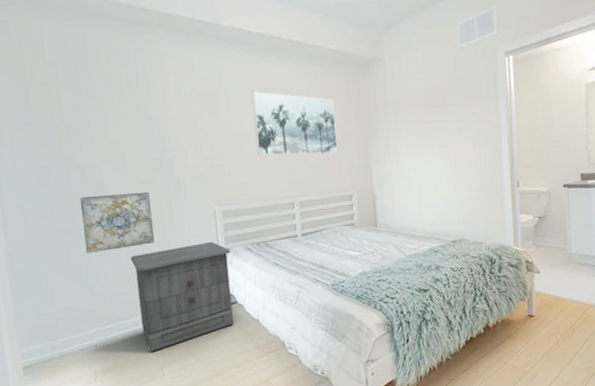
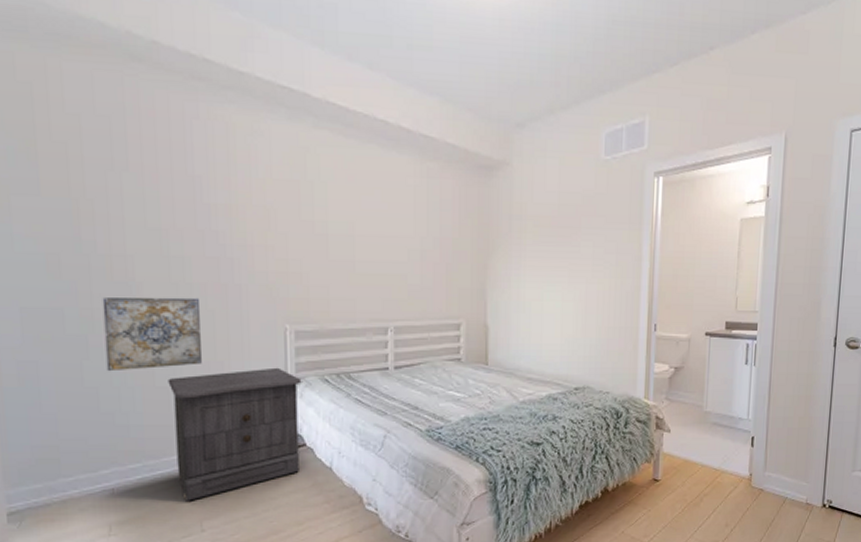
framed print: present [252,91,338,156] -> none [344,185,447,272]

